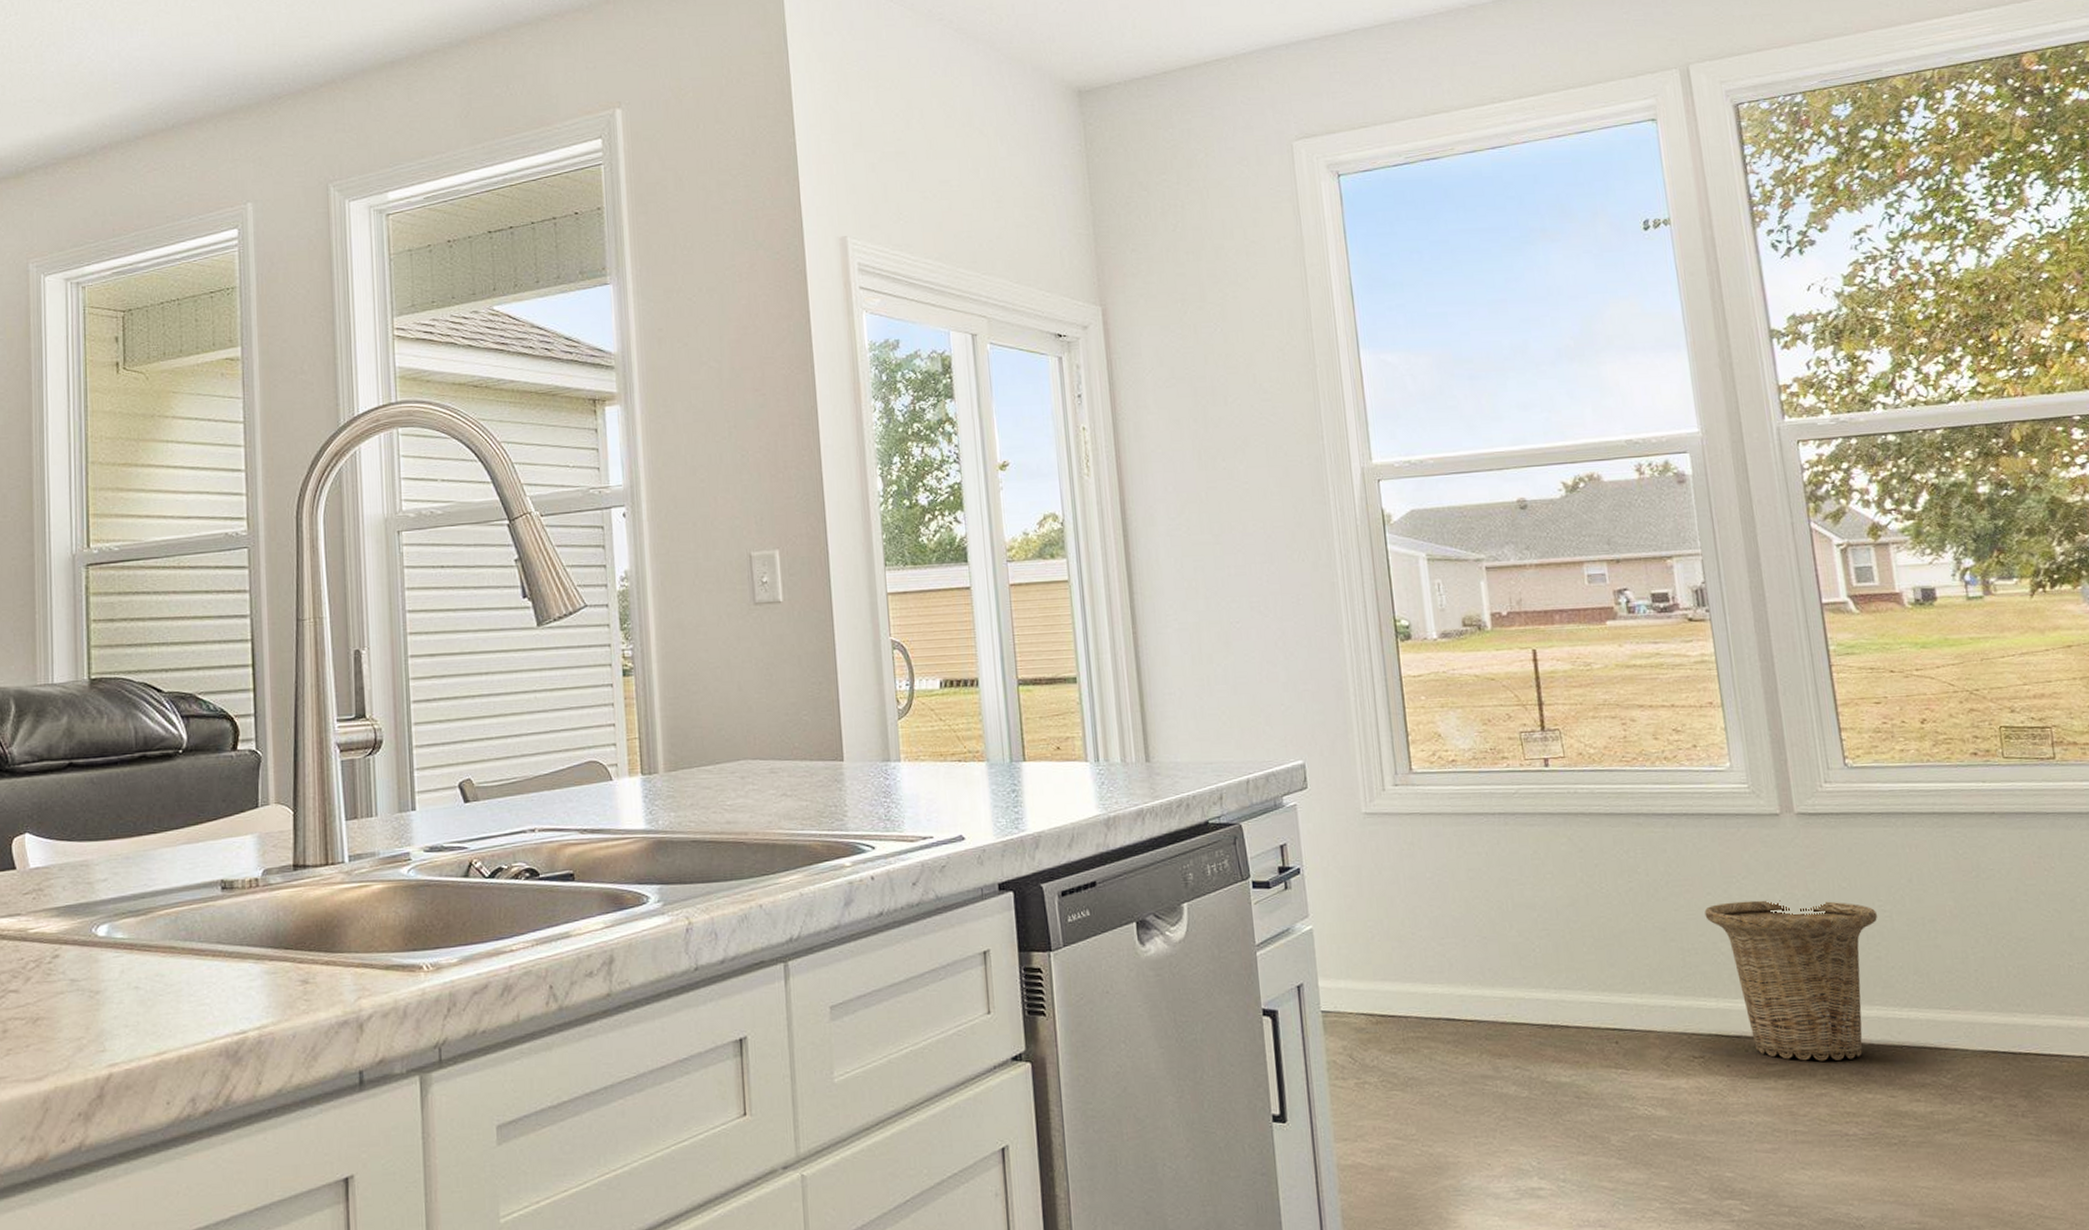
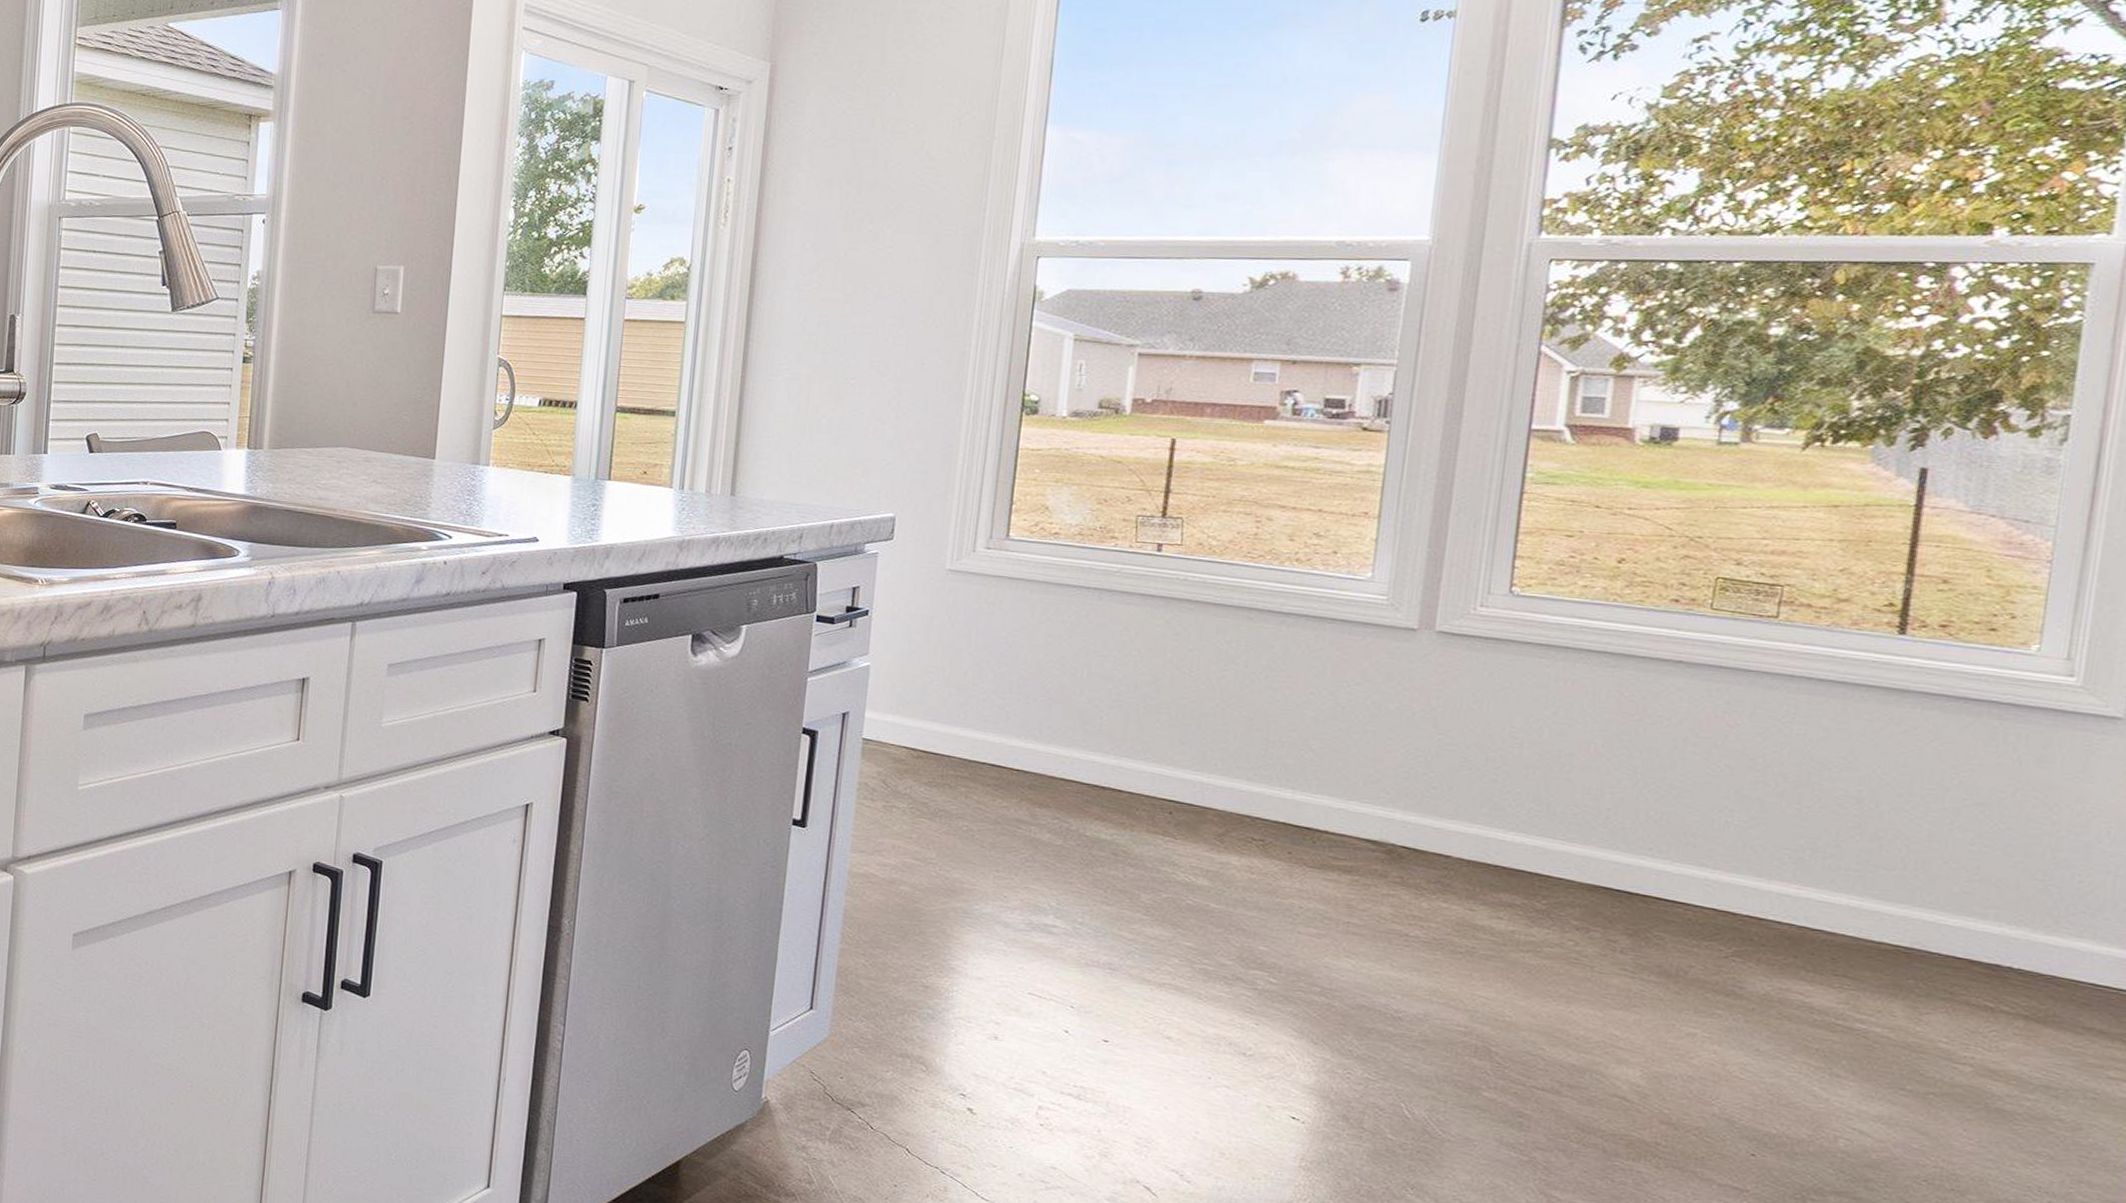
basket: present [1704,900,1877,1061] -> none [1302,704,1505,869]

